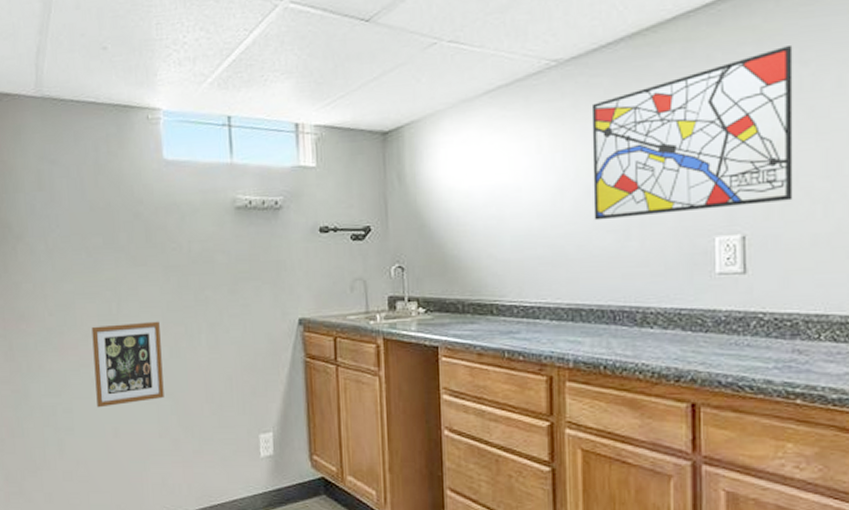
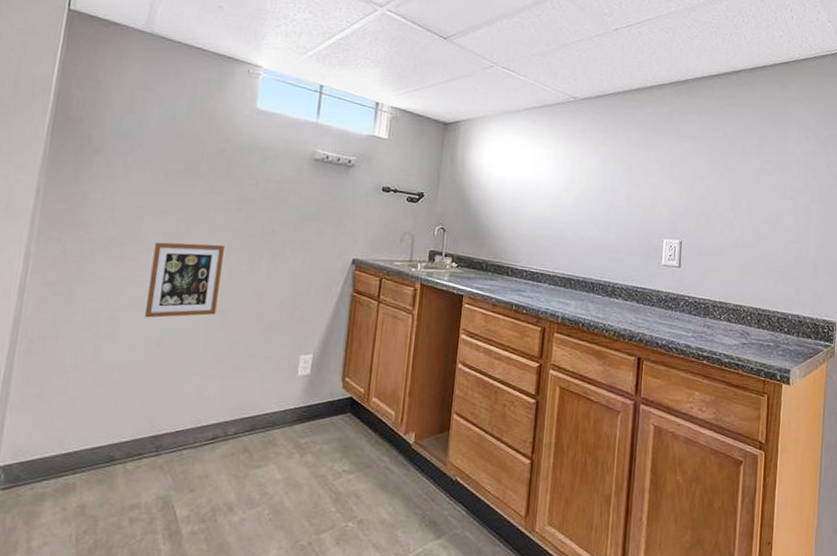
wall art: present [591,46,793,221] -> none [587,120,720,222]

